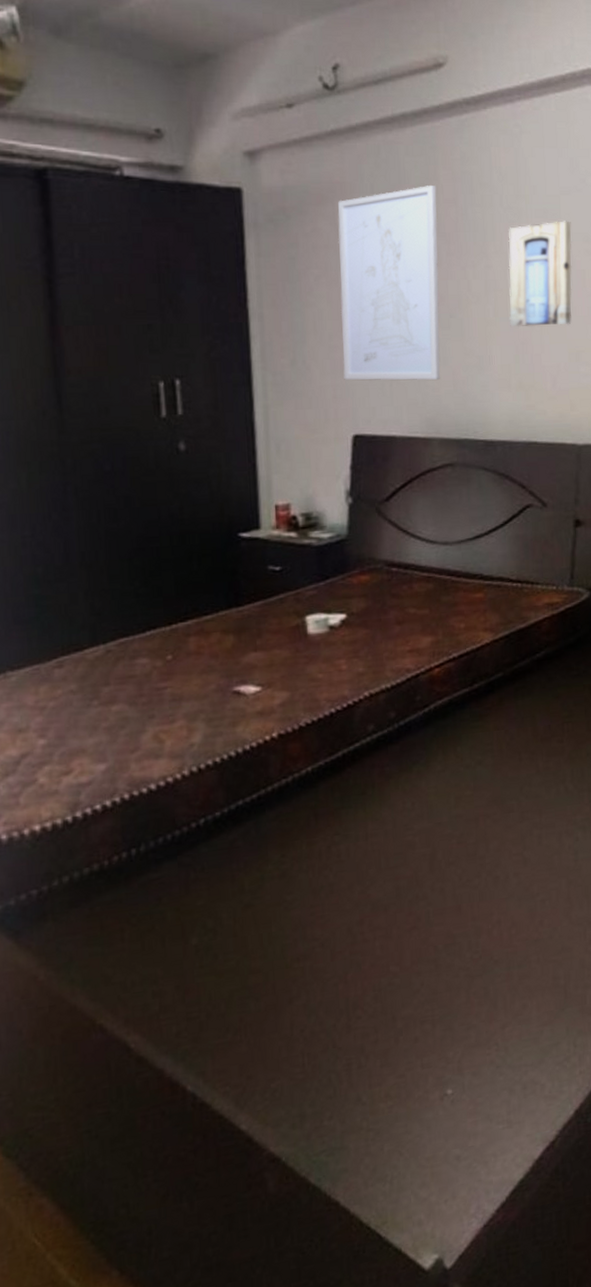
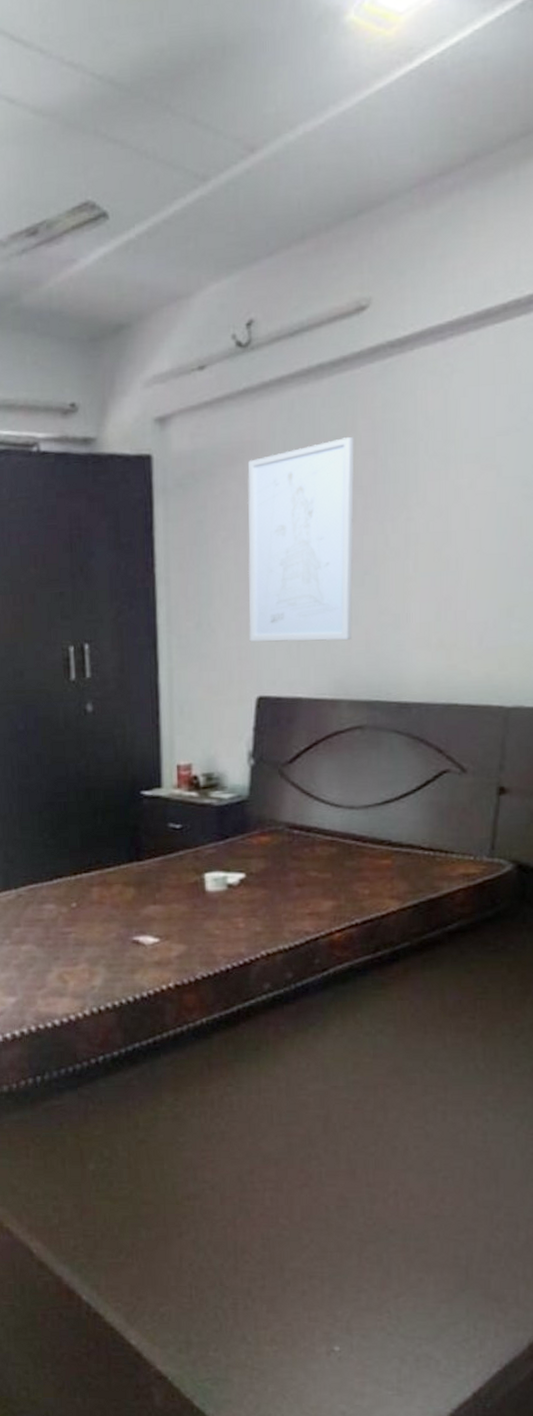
wall art: present [508,221,572,328] -> none [431,464,508,583]

